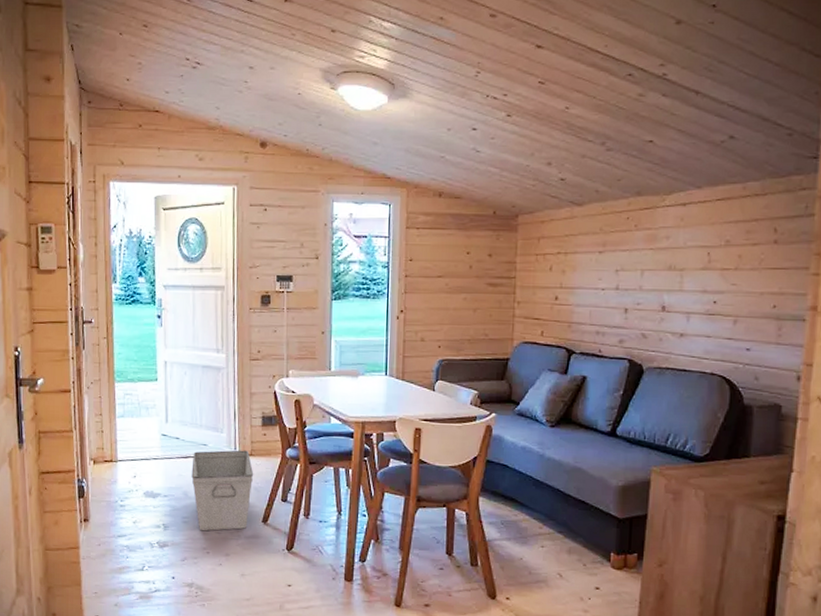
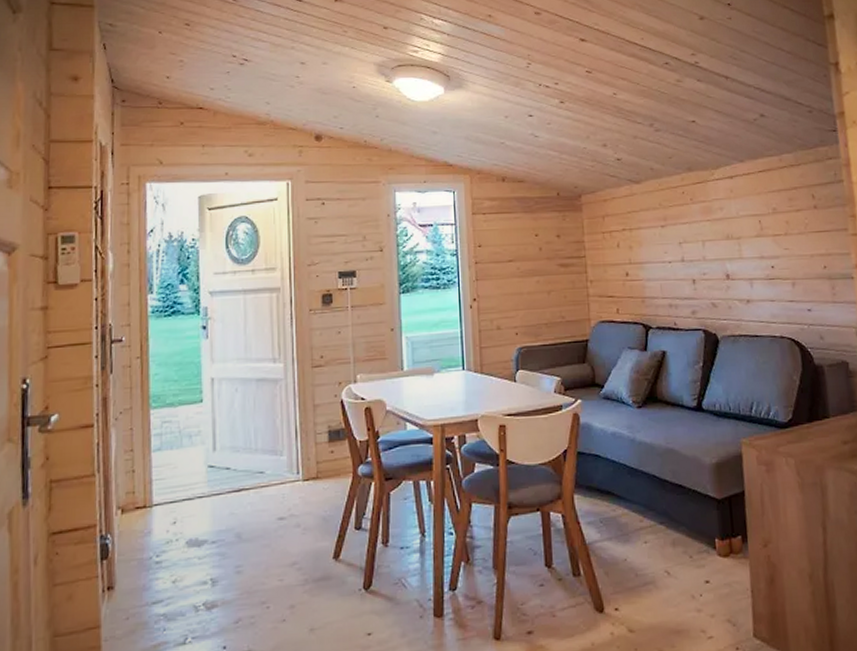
storage bin: present [191,450,254,531] -> none [245,473,321,581]

